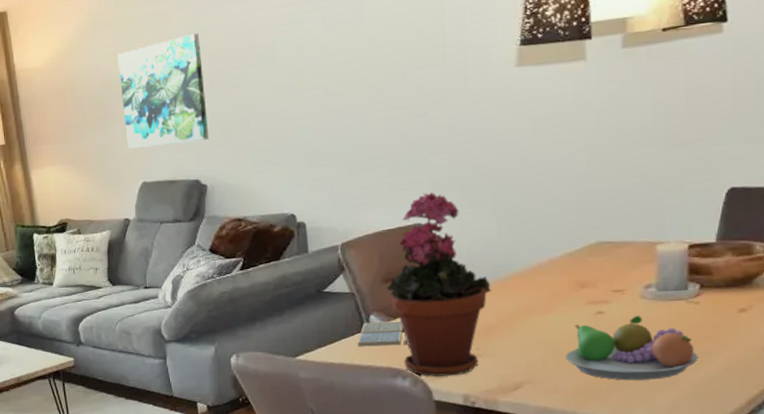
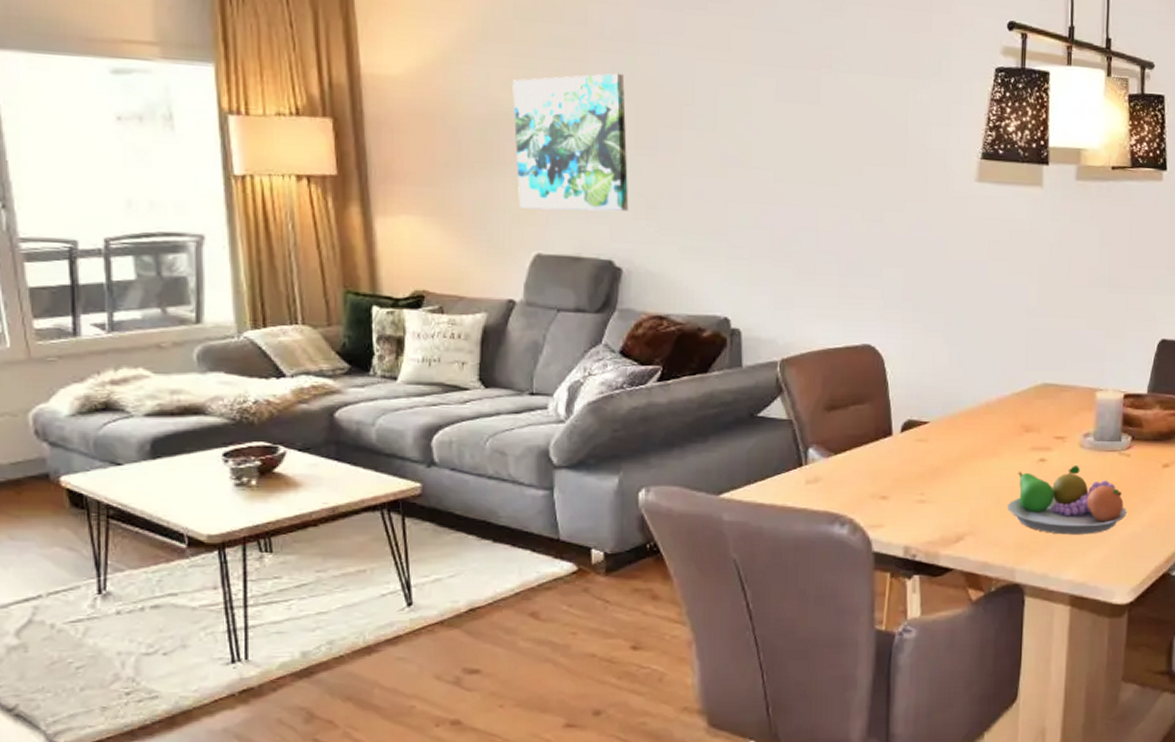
drink coaster: present [357,321,409,347] -> none [792,457,849,486]
potted plant: present [386,192,492,377] -> none [828,309,940,525]

